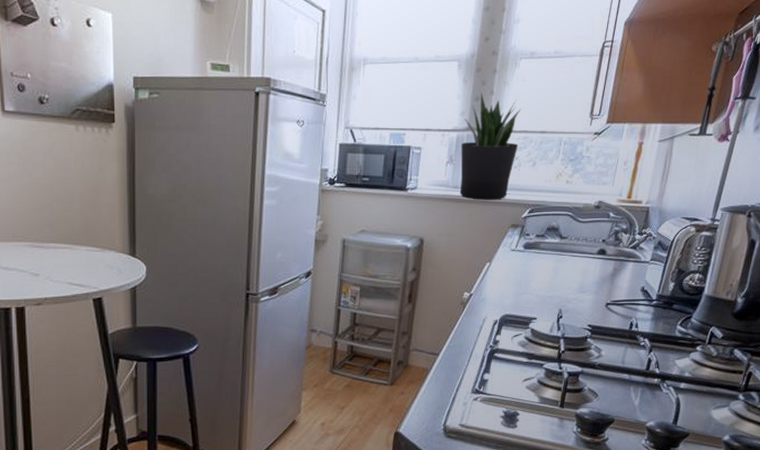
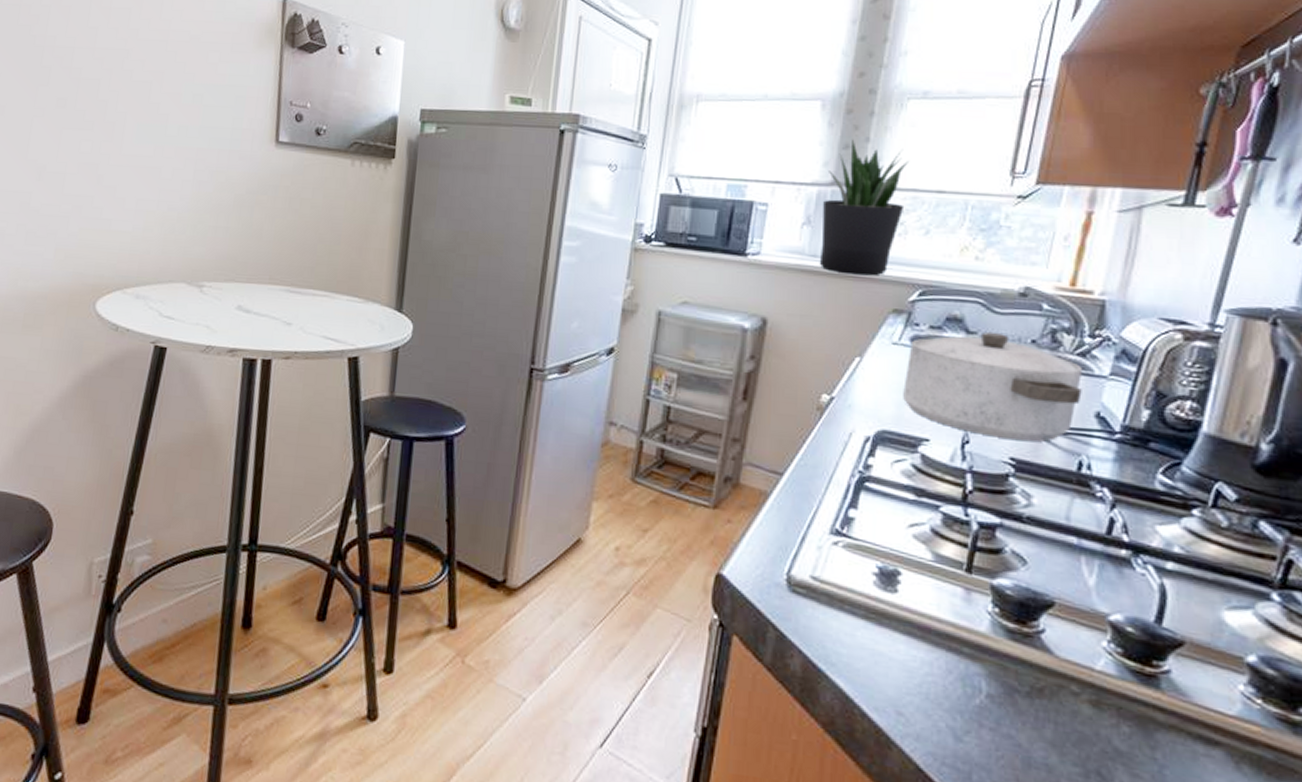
cooking pot: none [519,236,634,313] -> present [903,331,1083,442]

